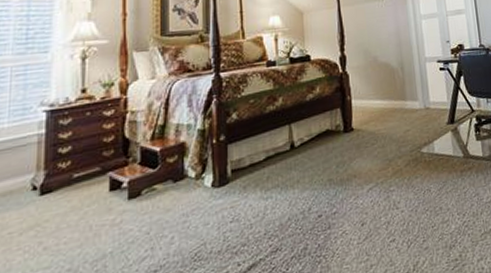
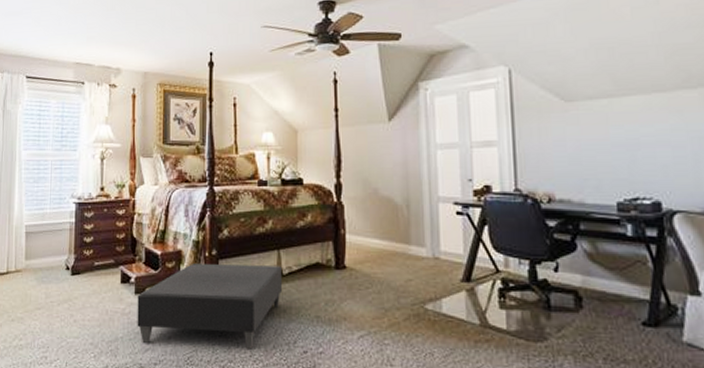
ottoman: none [131,139,296,253] -> present [137,264,283,351]

